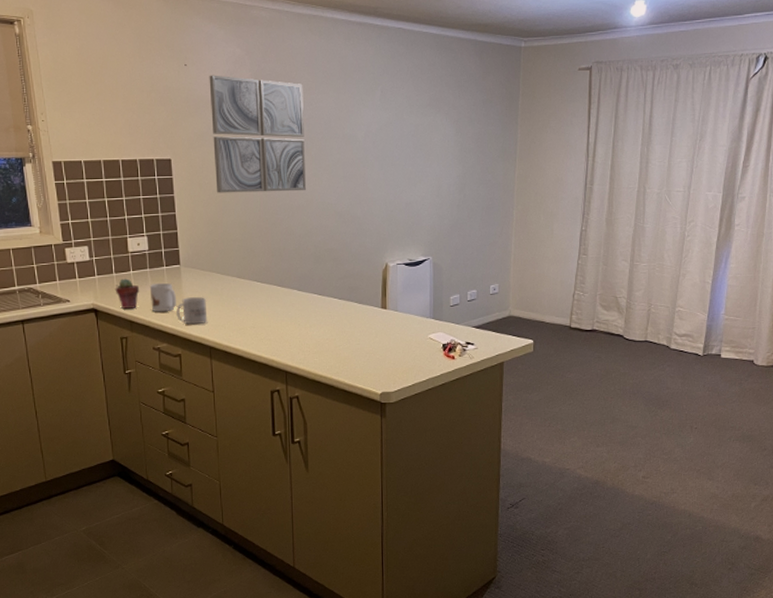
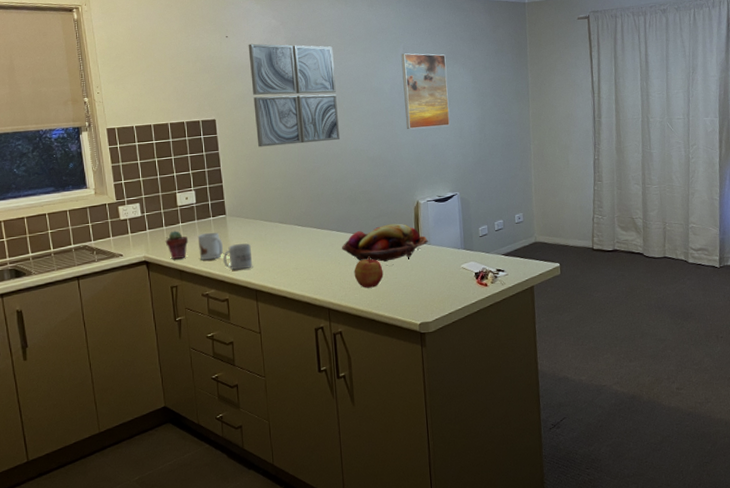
fruit basket: none [303,286,396,326] -> present [342,223,429,262]
apple: none [314,319,346,353] -> present [354,256,384,288]
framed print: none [378,97,428,185] -> present [401,53,450,130]

